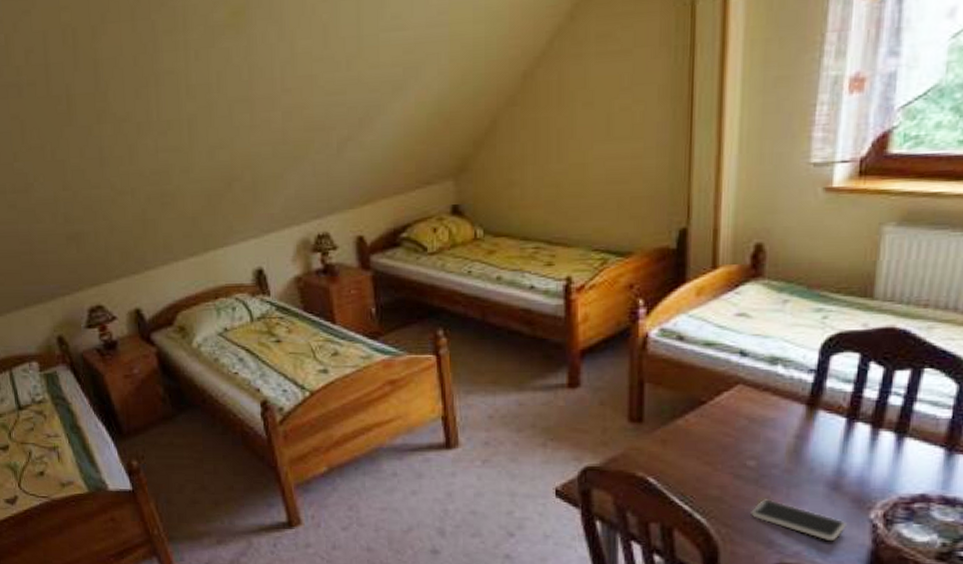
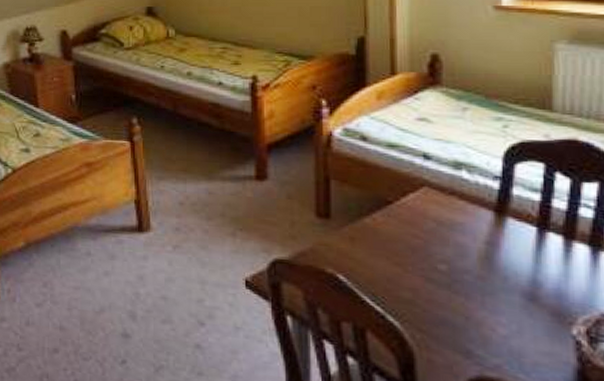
smartphone: present [750,499,846,540] -> none [445,305,548,356]

